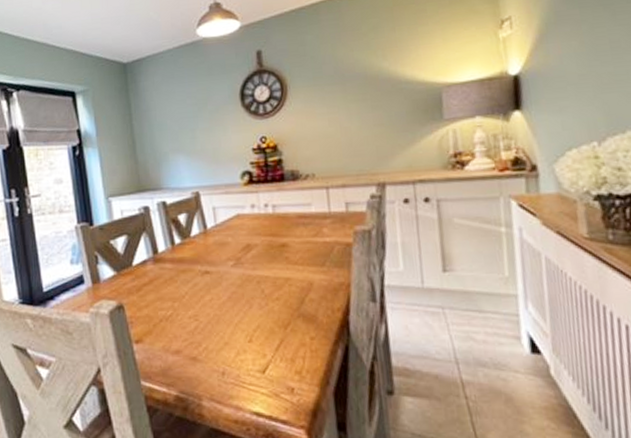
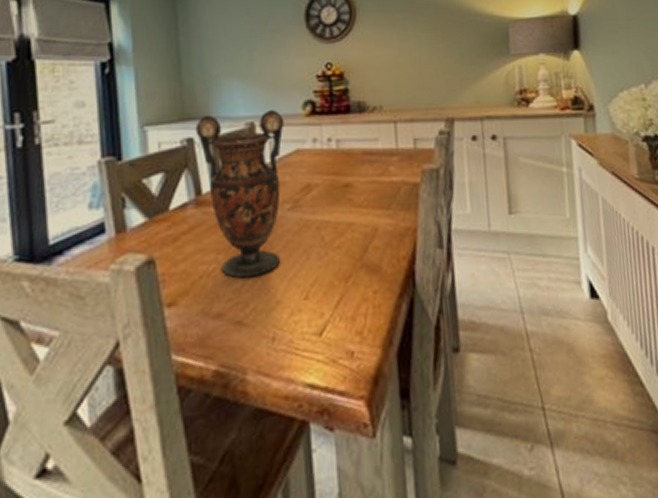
vase: none [150,180,227,323] -> present [195,110,284,279]

